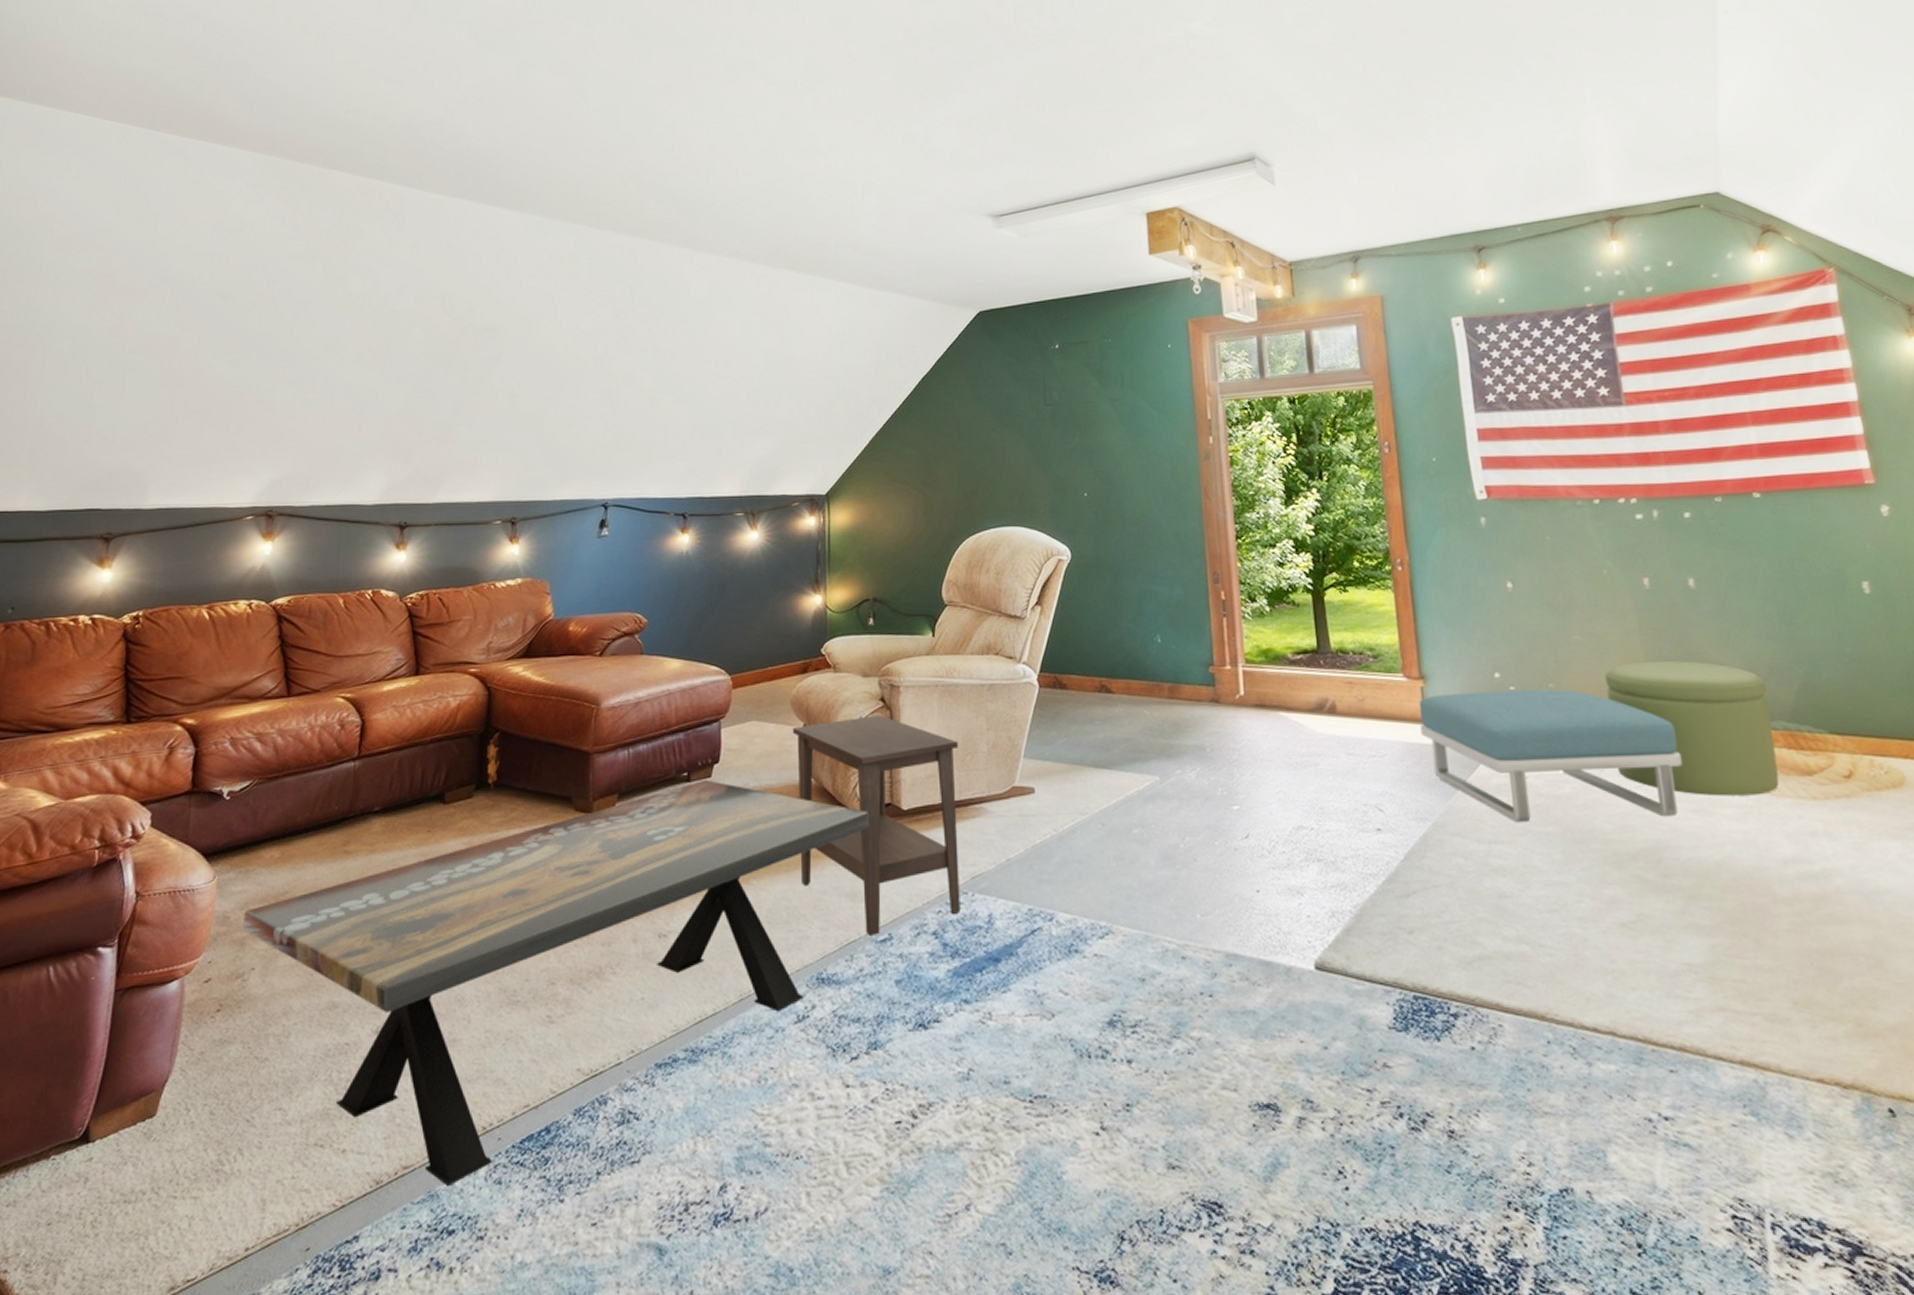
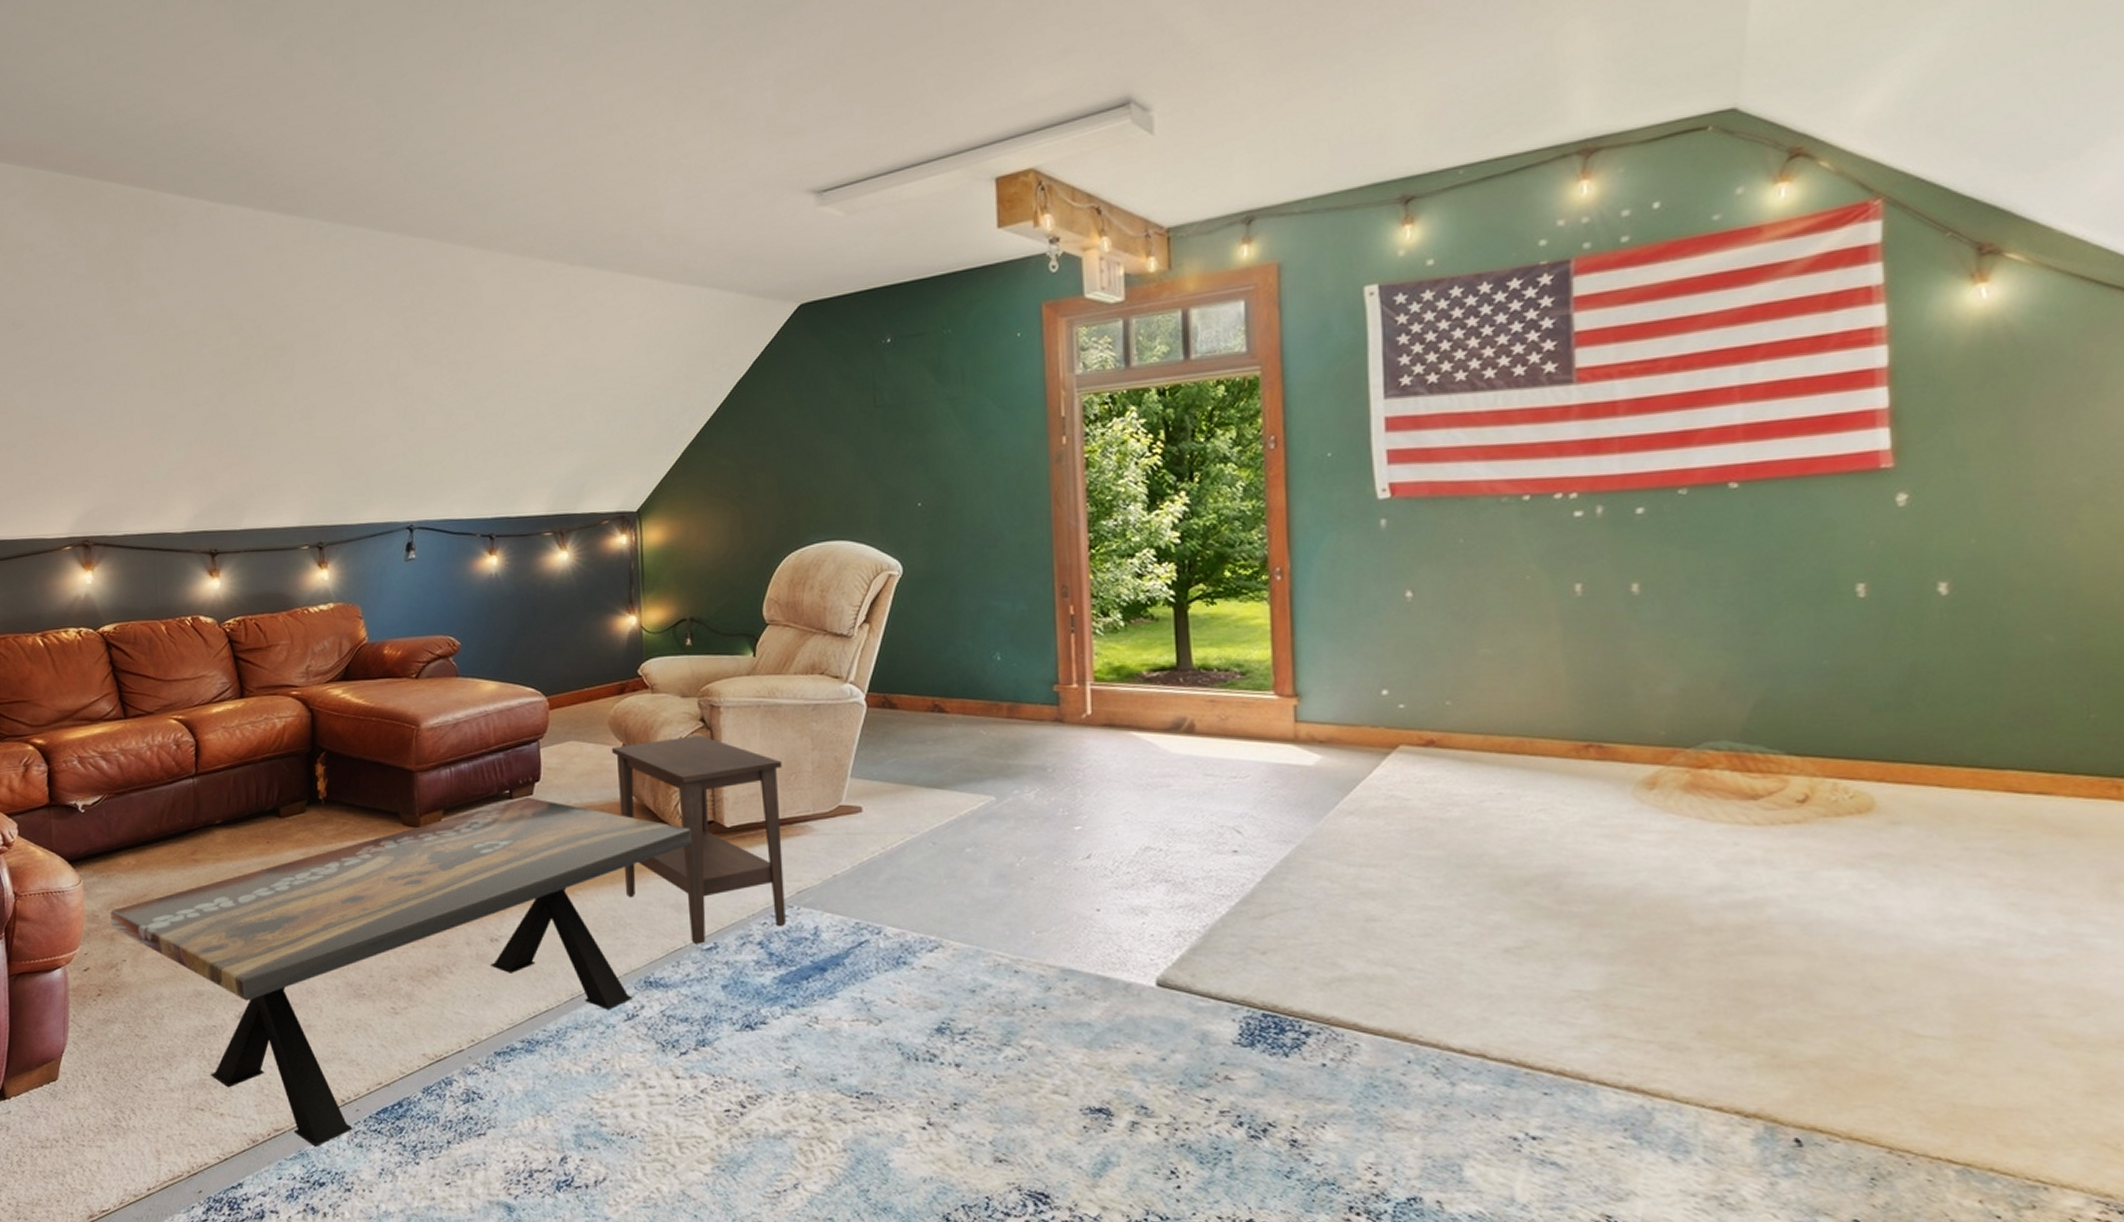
footstool: present [1419,689,1682,823] -> none [1290,707,1598,846]
ottoman: present [1605,660,1779,796] -> none [1515,675,1715,821]

